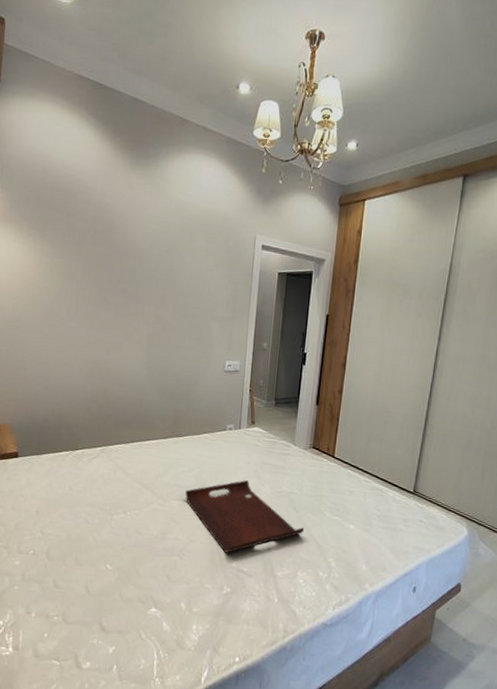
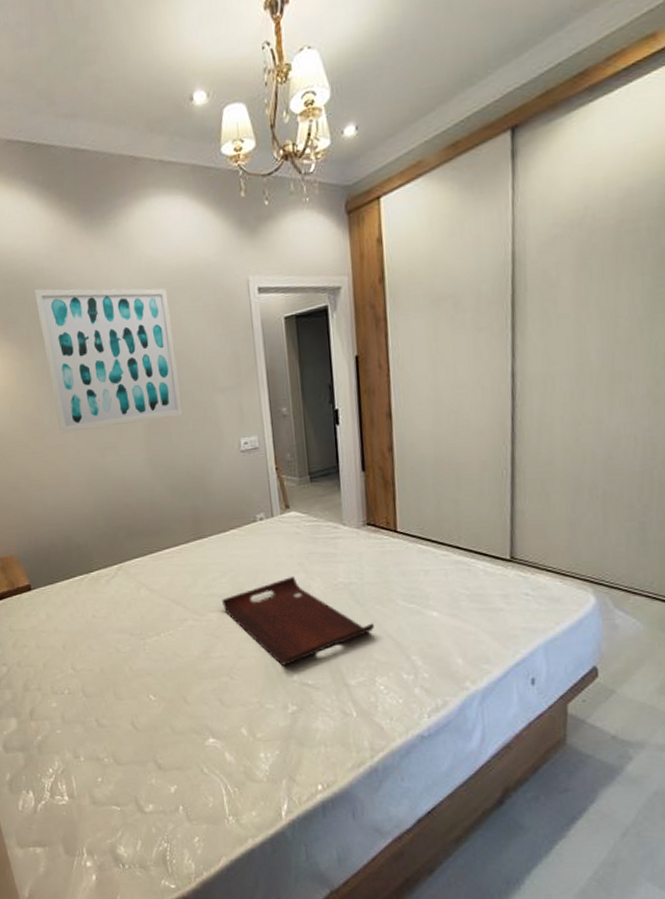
wall art: none [73,202,189,333] -> present [33,288,183,434]

